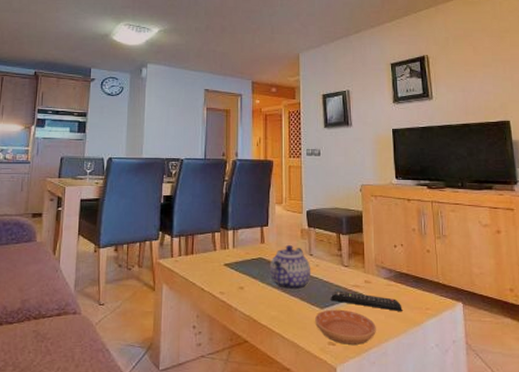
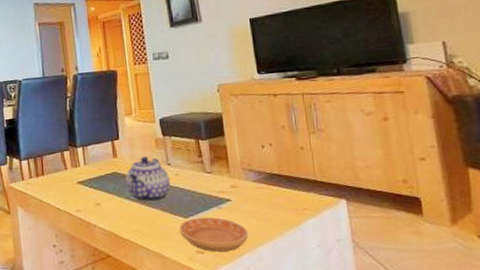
remote control: present [331,290,402,312] -> none [195,198,276,215]

